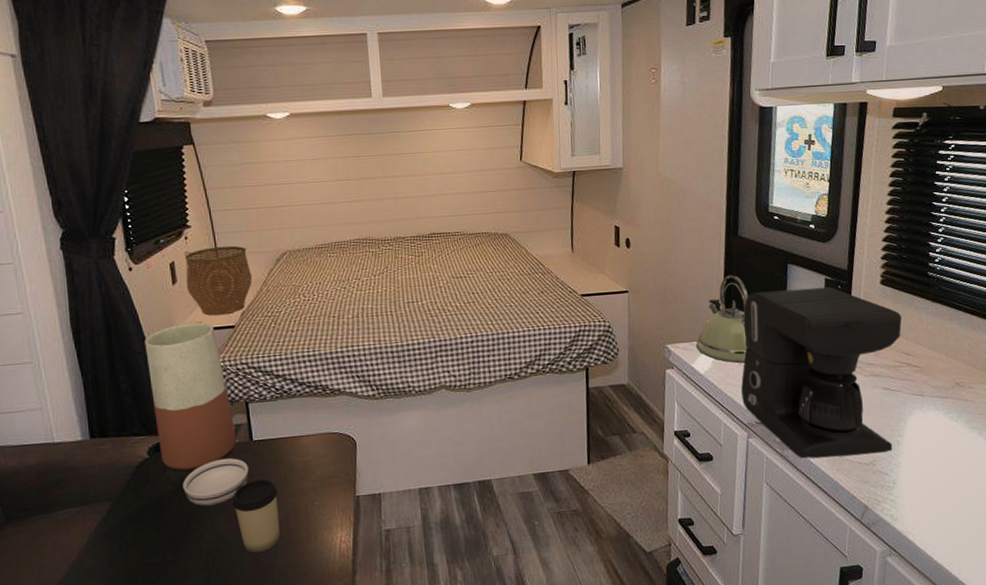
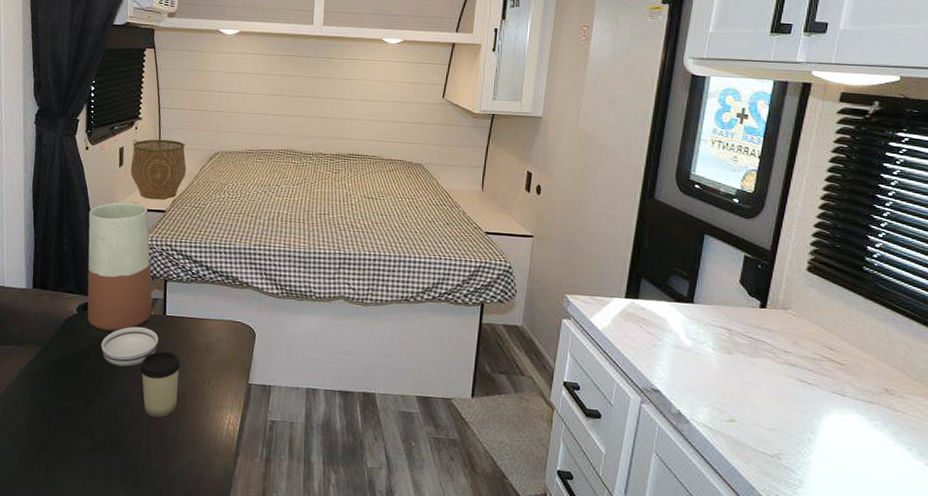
kettle: present [696,274,749,363] -> none [597,236,659,327]
coffee maker: present [741,286,902,459] -> none [639,257,829,448]

